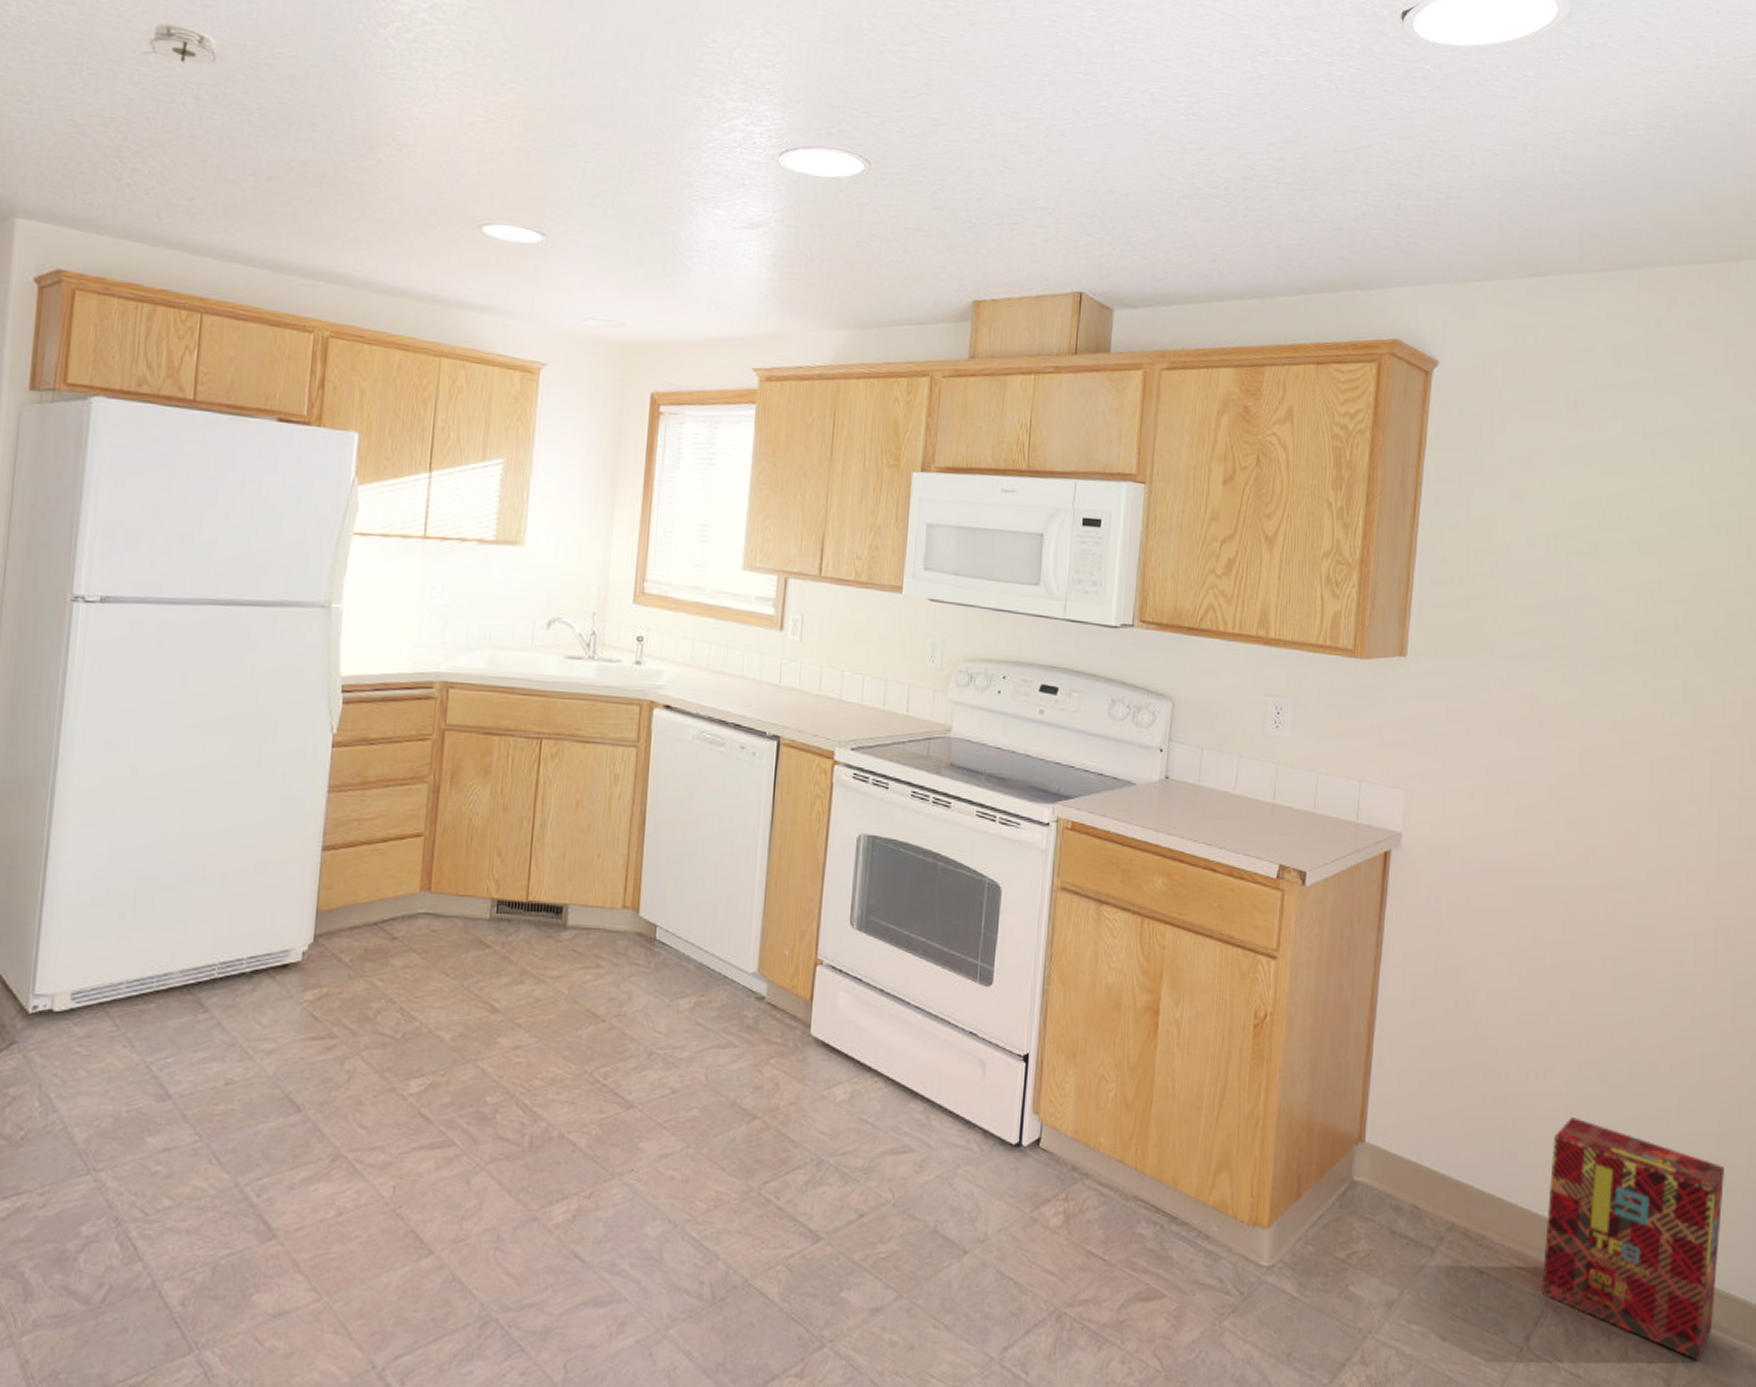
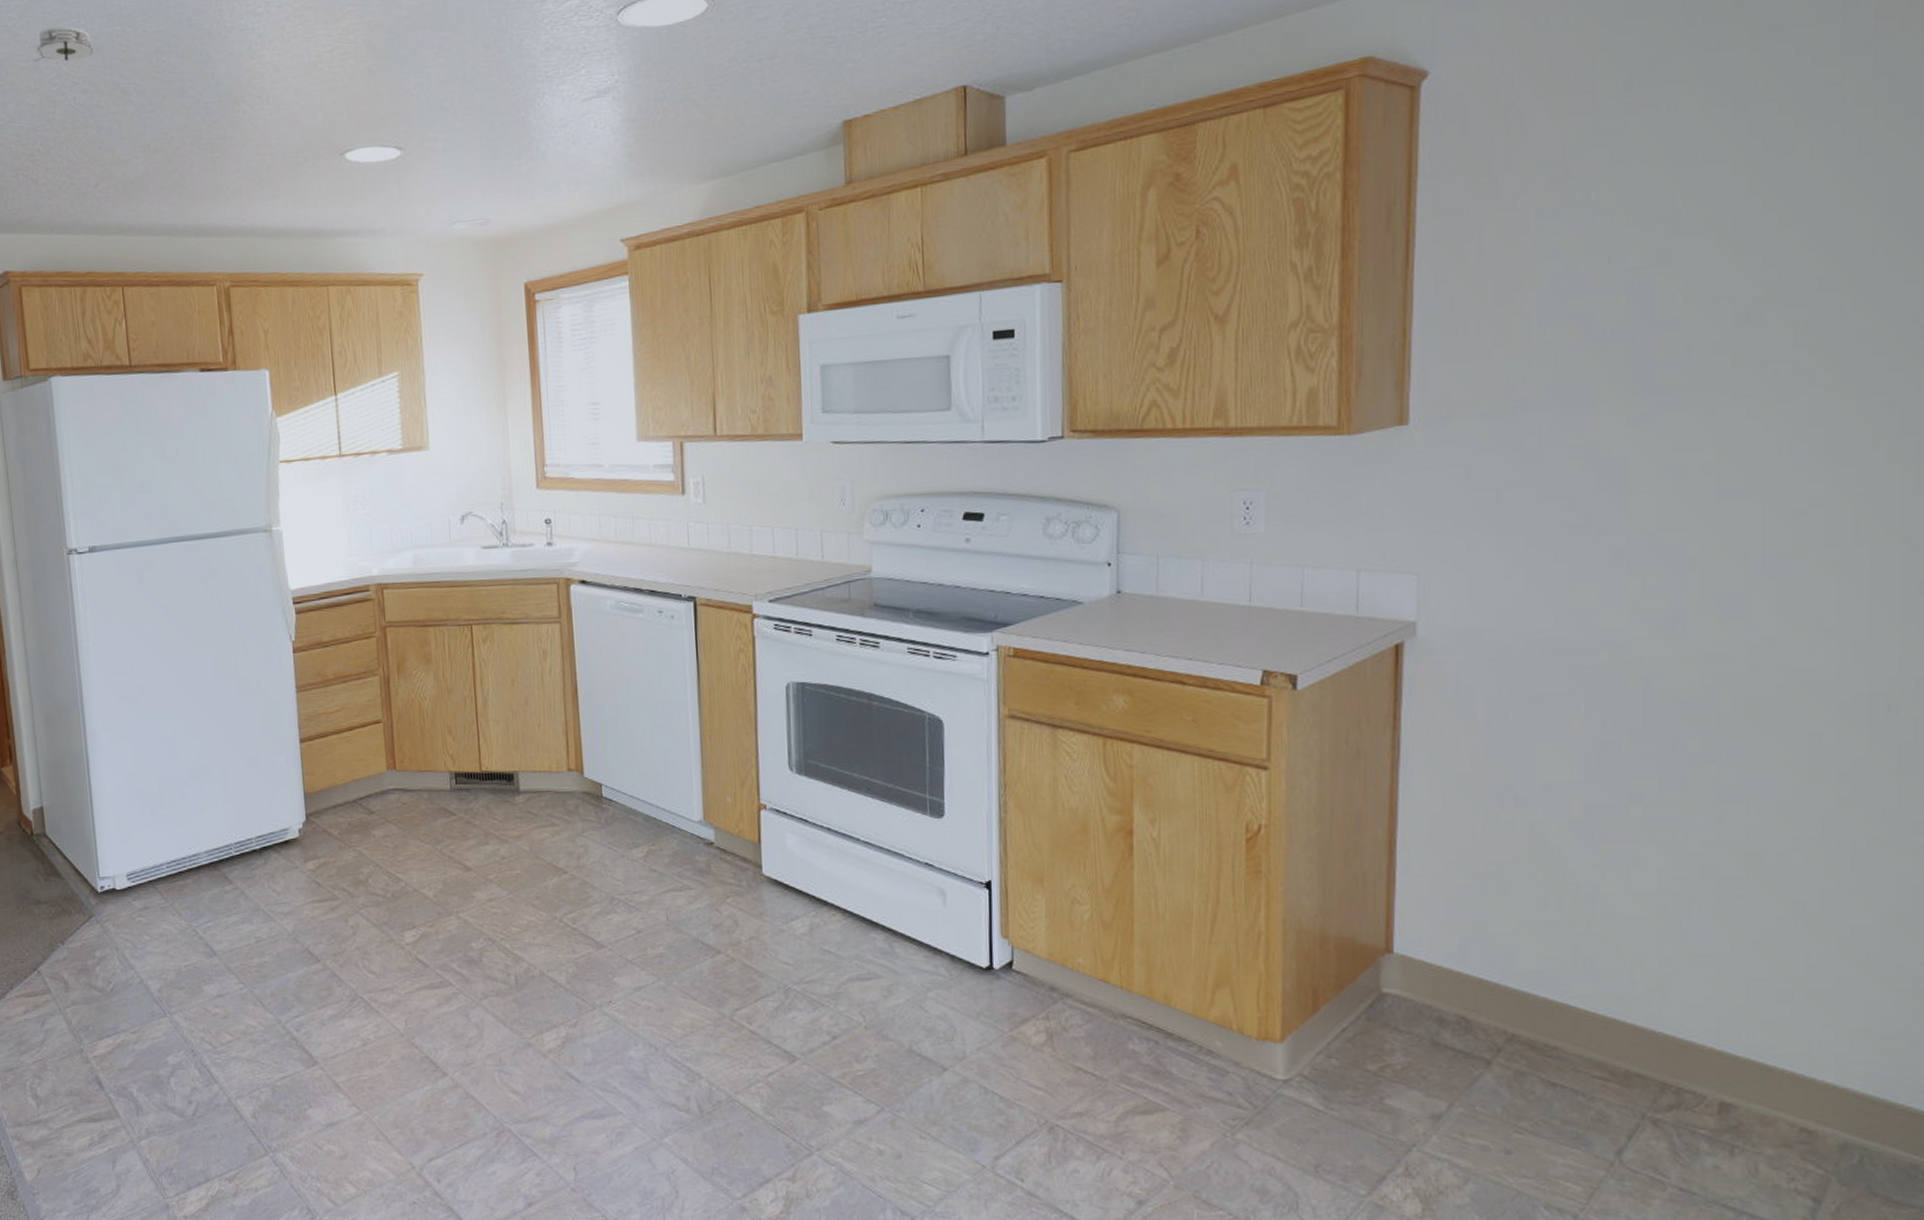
product box: present [1542,1116,1724,1360] -> none [1636,916,1892,1177]

